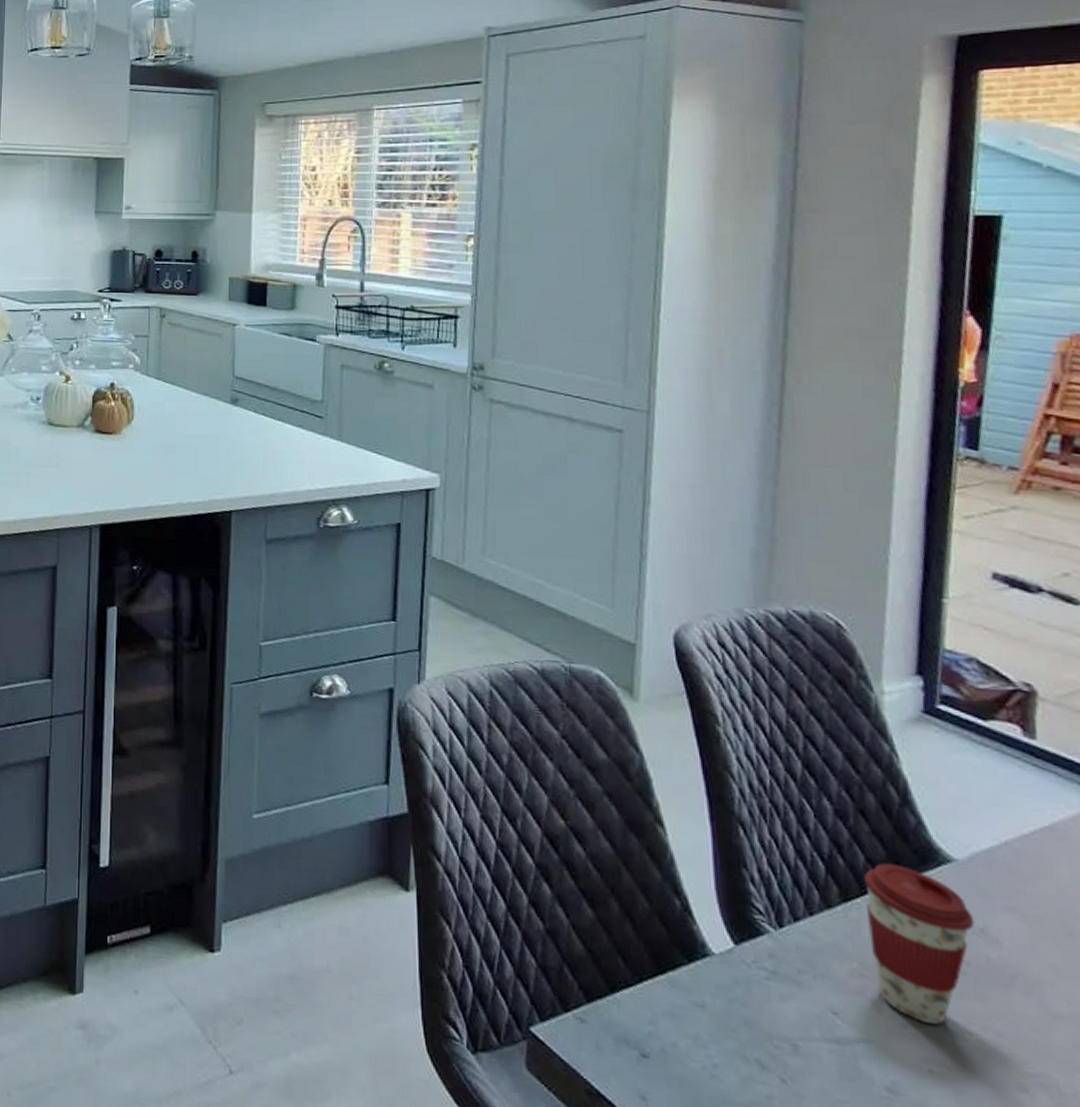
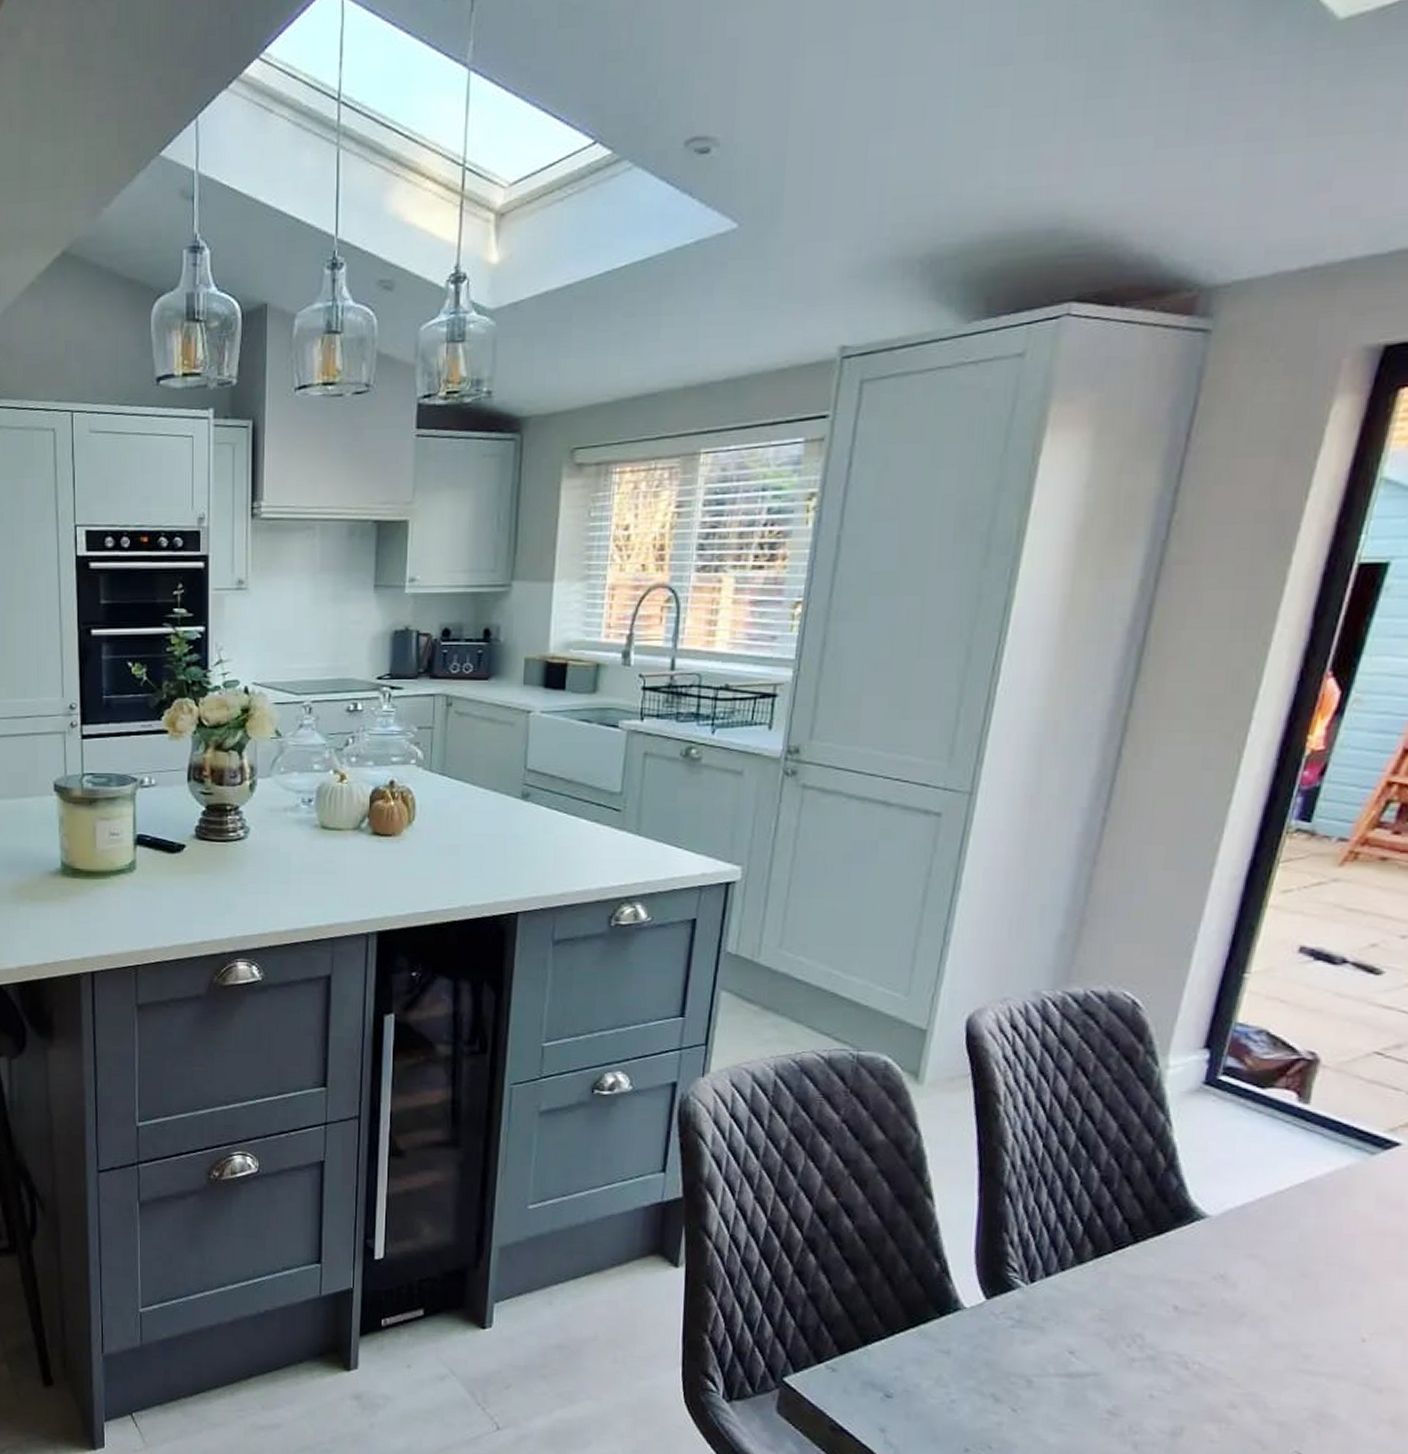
coffee cup: present [863,863,975,1025] -> none [1114,1222,1217,1358]

